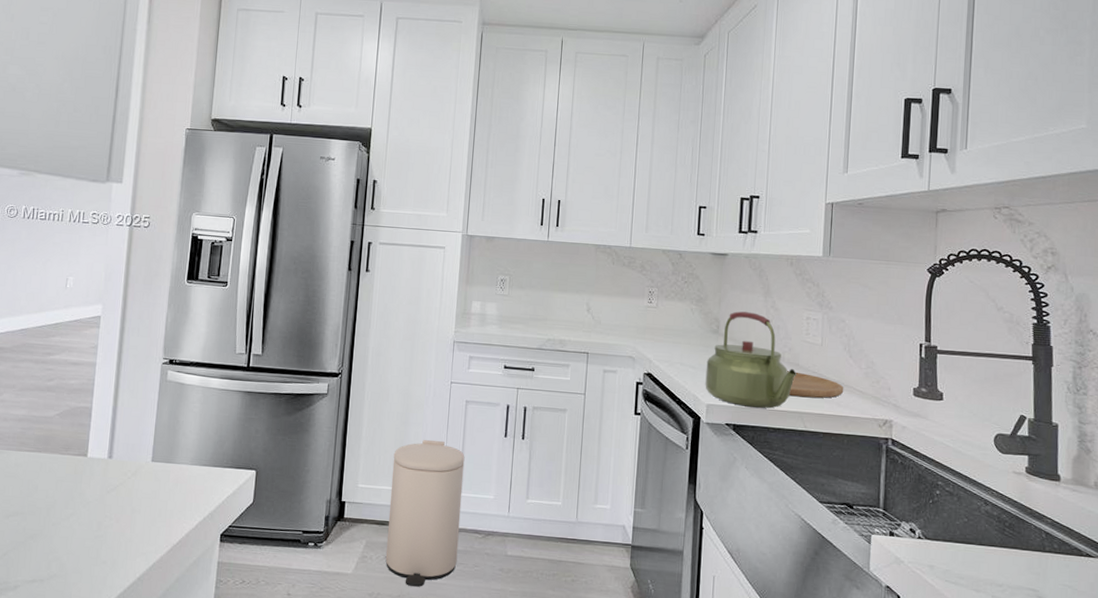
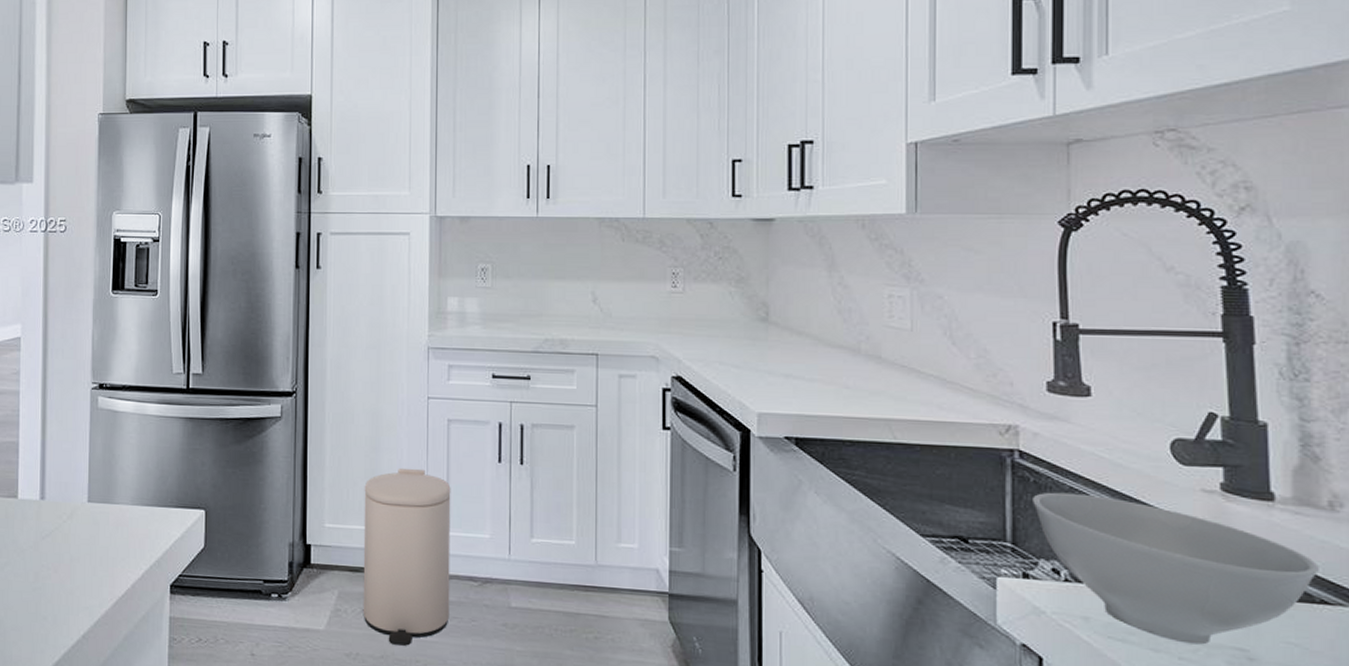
kettle: present [705,311,798,408] -> none [754,292,880,416]
cutting board: present [787,371,844,398] -> none [866,366,947,400]
bowl: none [899,471,1086,587] -> present [1033,492,1319,645]

